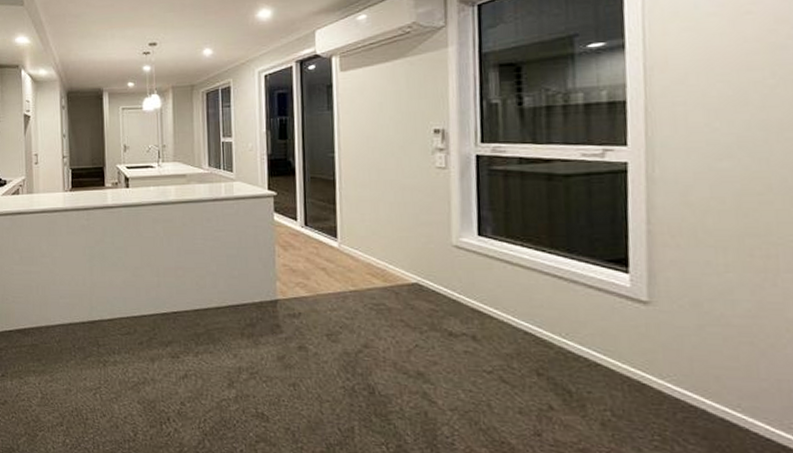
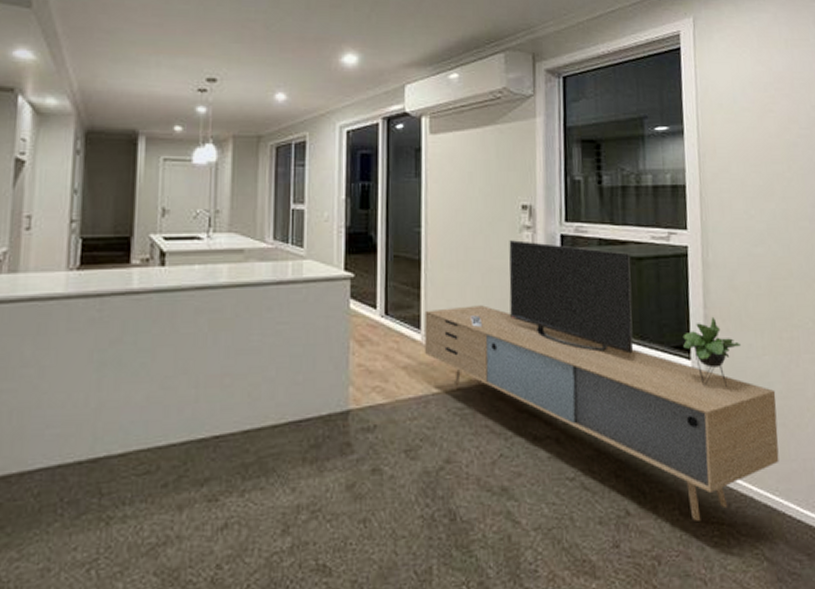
media console: none [340,161,744,424] -> present [424,240,780,521]

